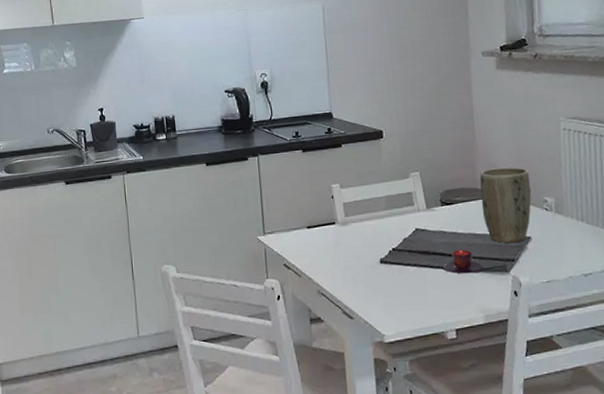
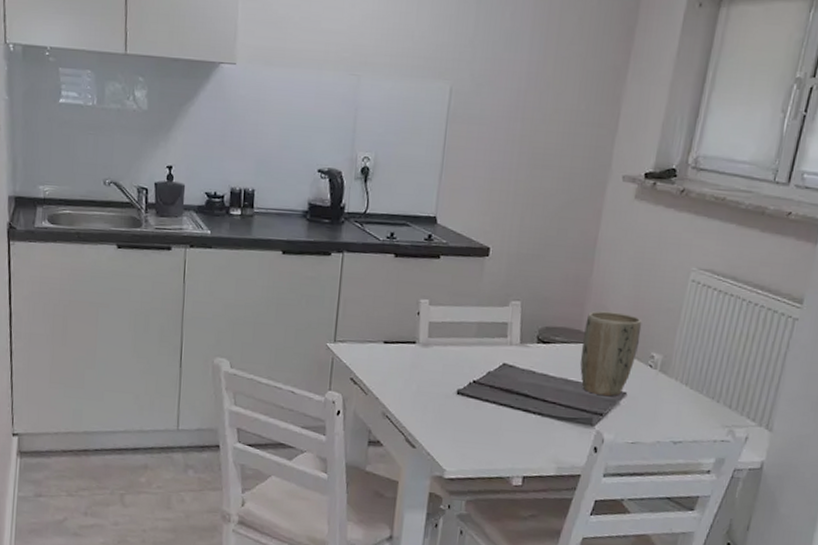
teacup: present [443,249,484,274] -> none [524,393,568,421]

